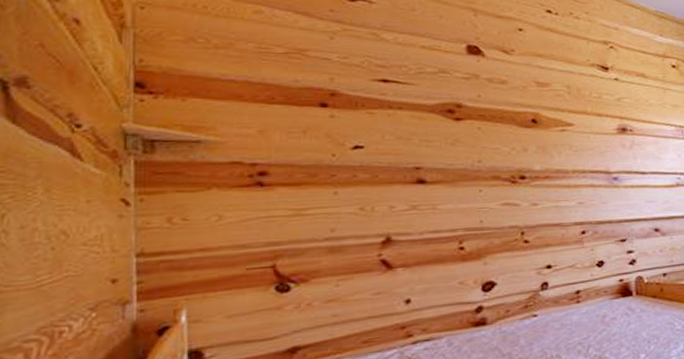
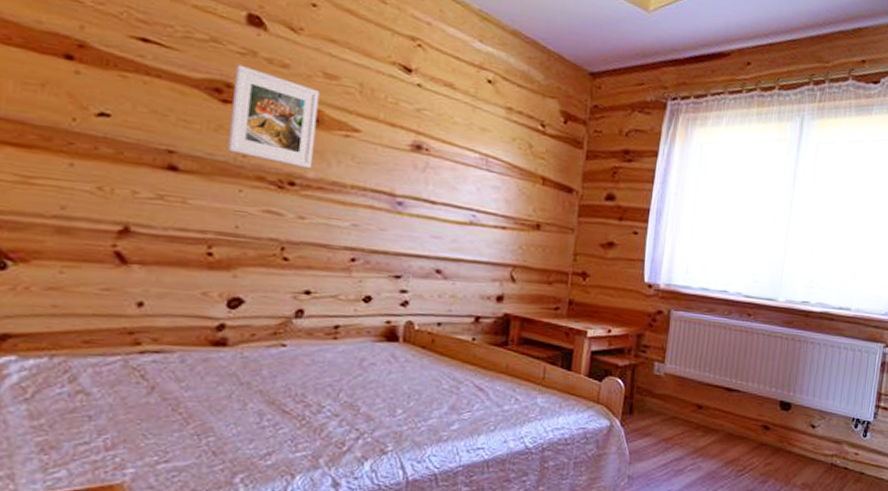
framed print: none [463,87,538,163] -> present [228,64,320,169]

